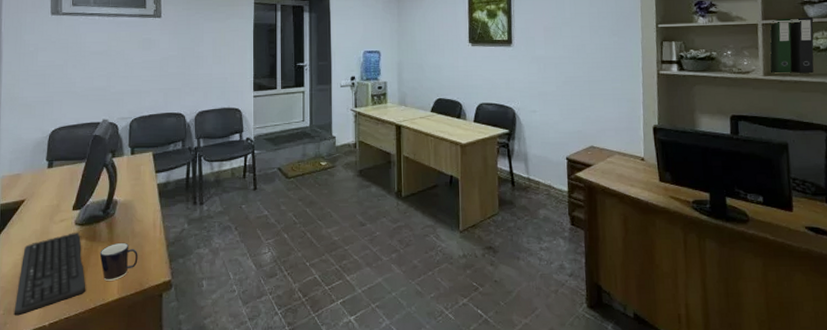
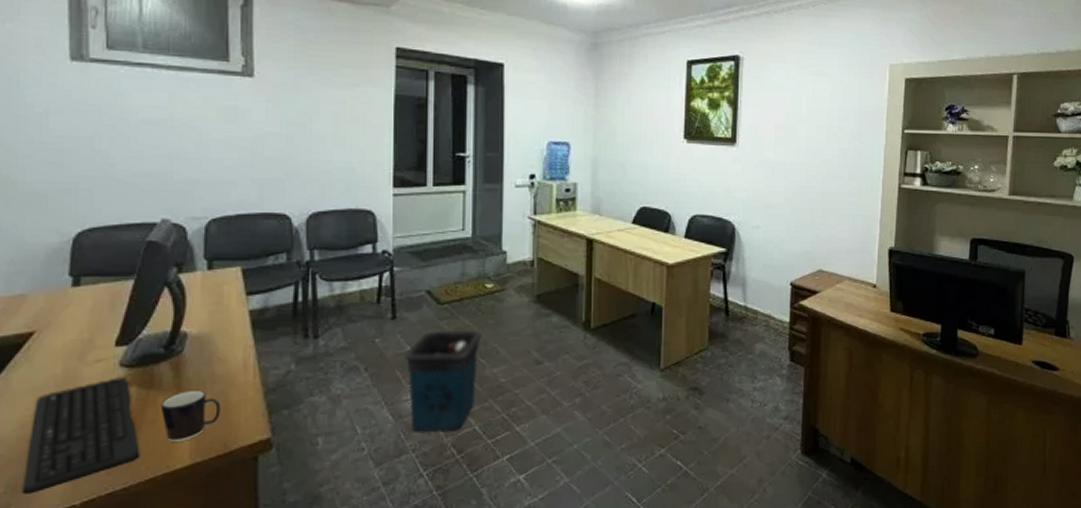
recycling bin: none [262,199,320,278] -> present [404,331,483,432]
binder: present [769,17,814,74] -> none [1016,131,1064,194]

